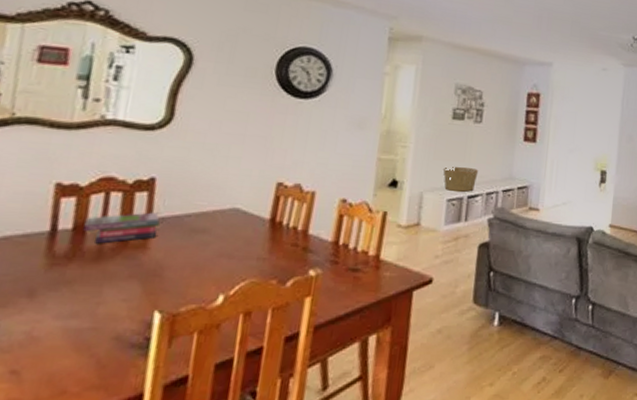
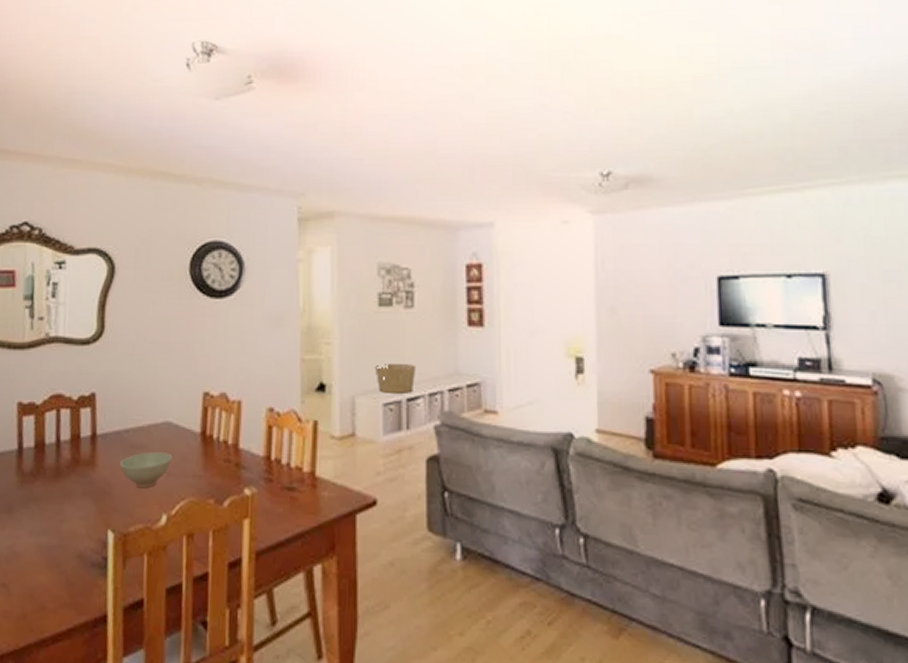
books: present [83,212,161,244] -> none [43,428,104,461]
bowl: none [175,236,237,271] -> present [119,452,172,489]

